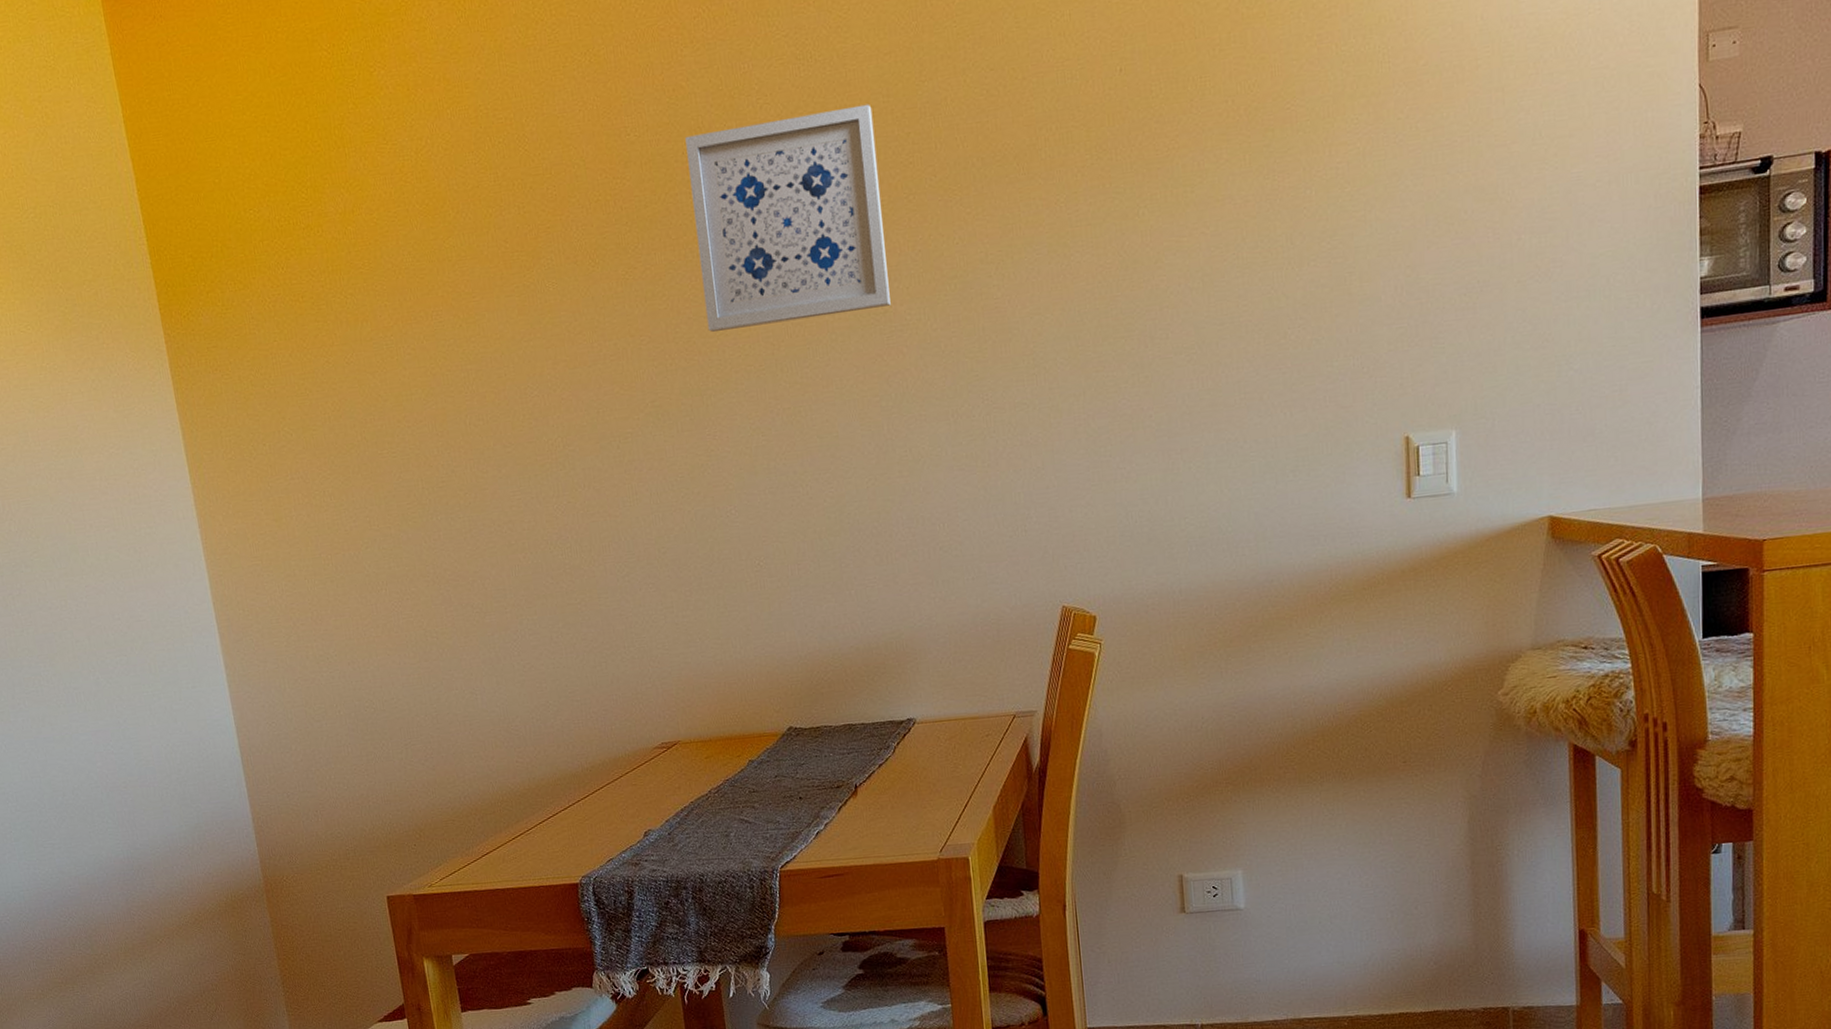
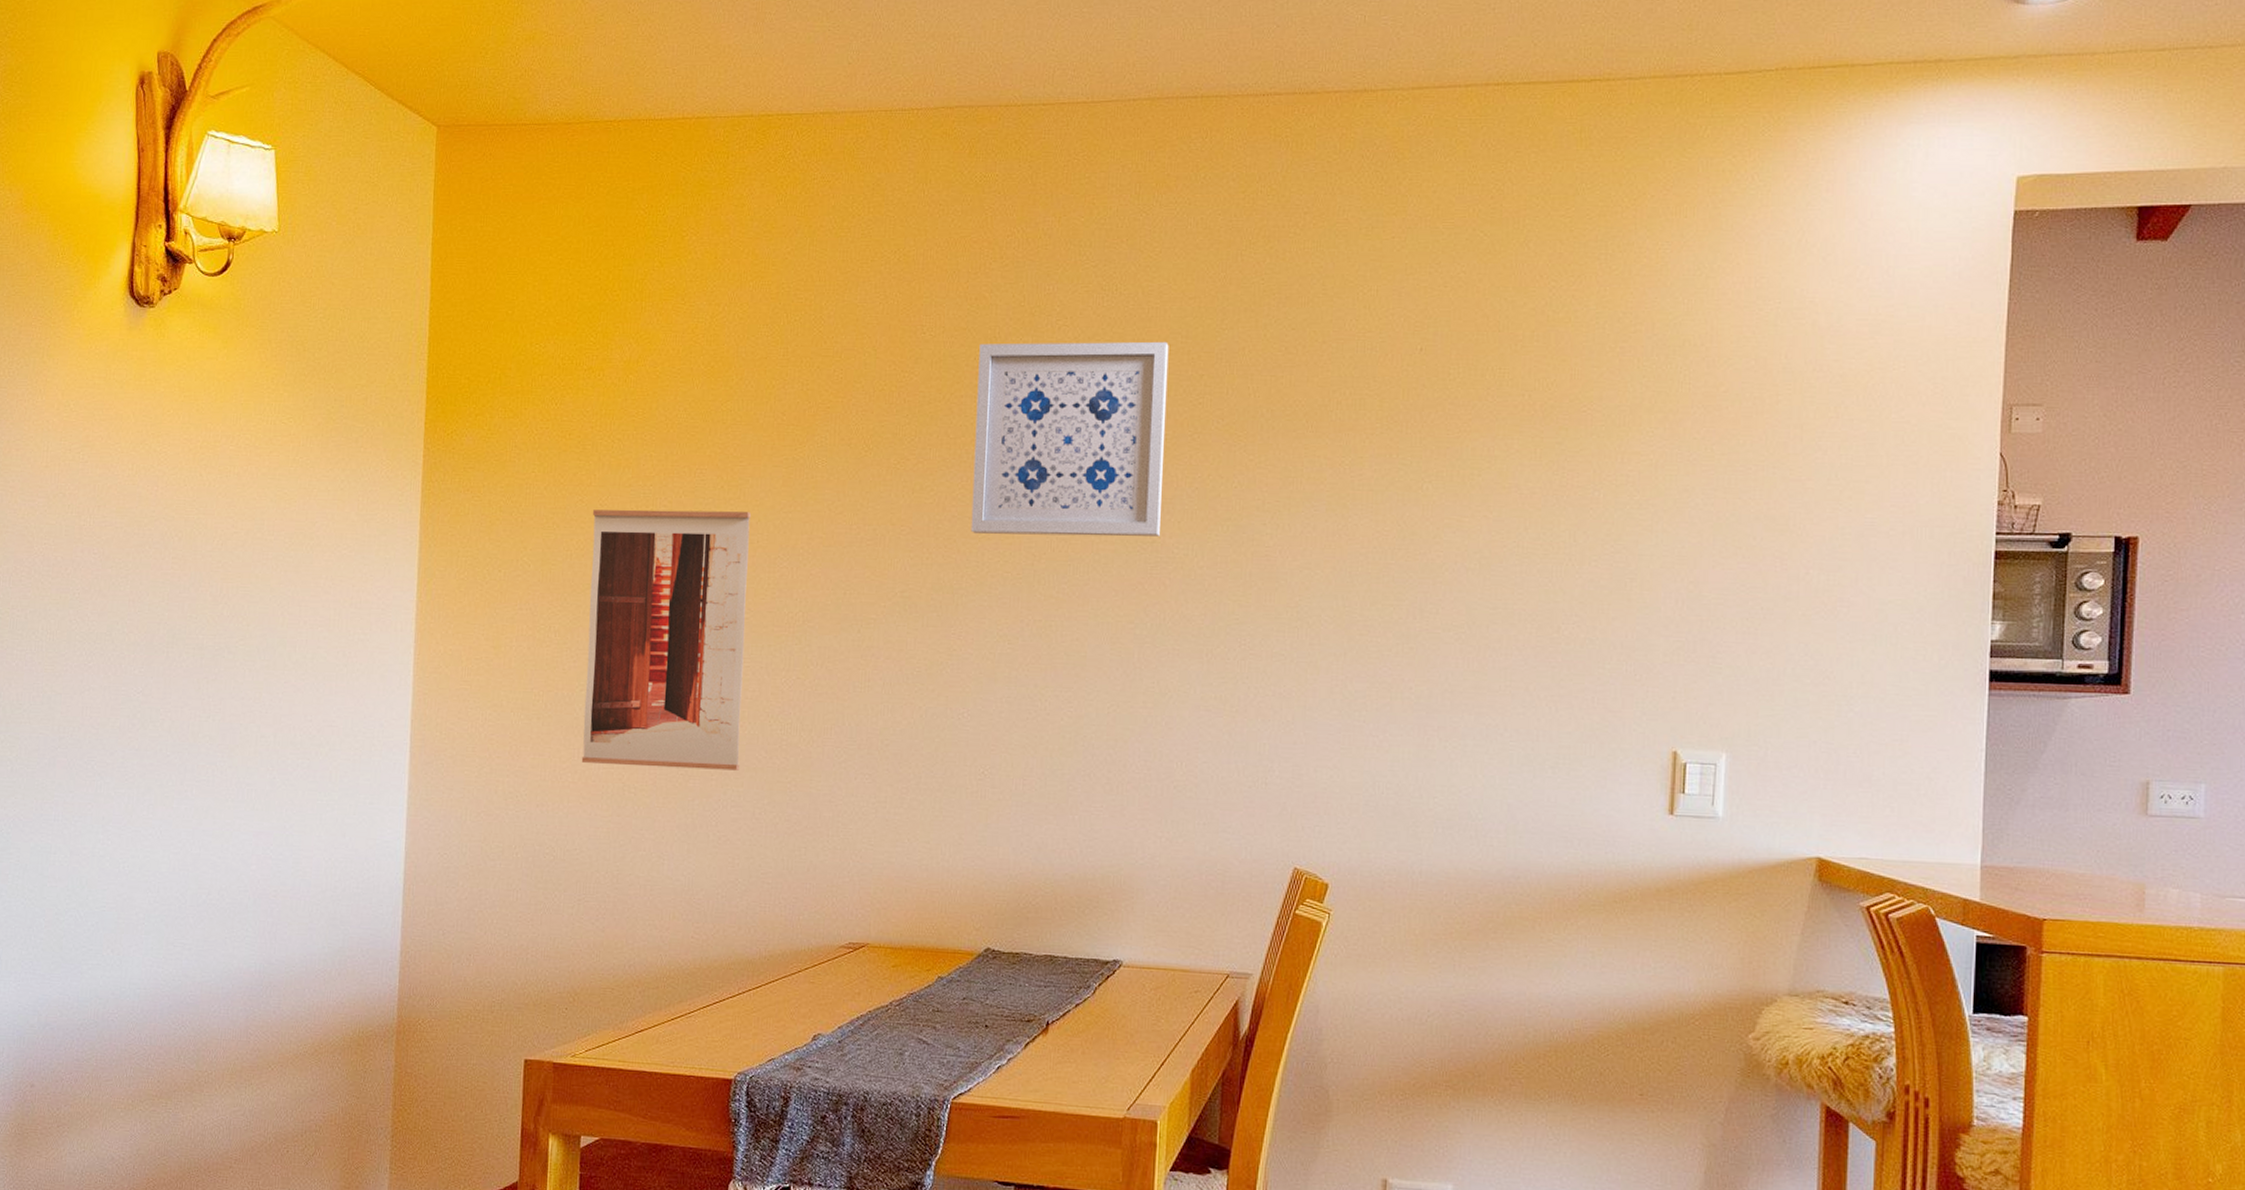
wall art: none [341,346,530,617] -> present [581,509,752,771]

